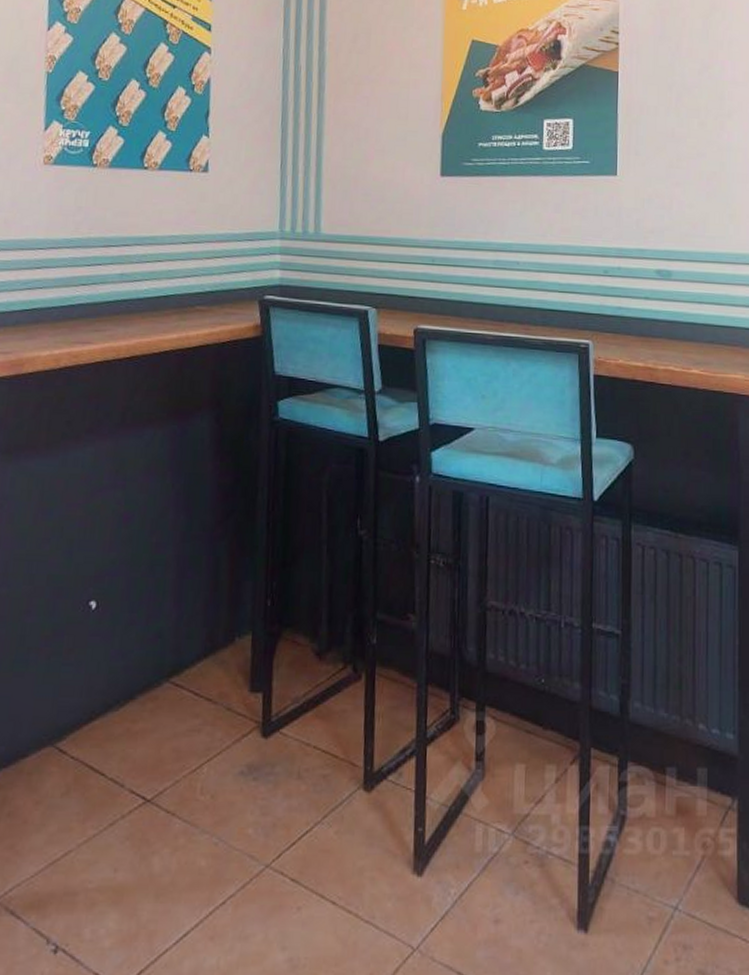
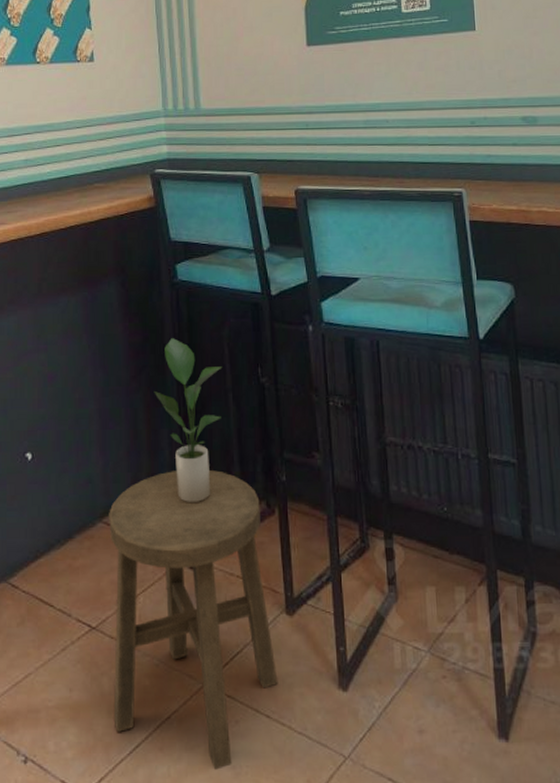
stool: none [161,628,348,962] -> present [109,470,278,770]
potted plant: none [240,481,319,665] -> present [154,338,223,503]

